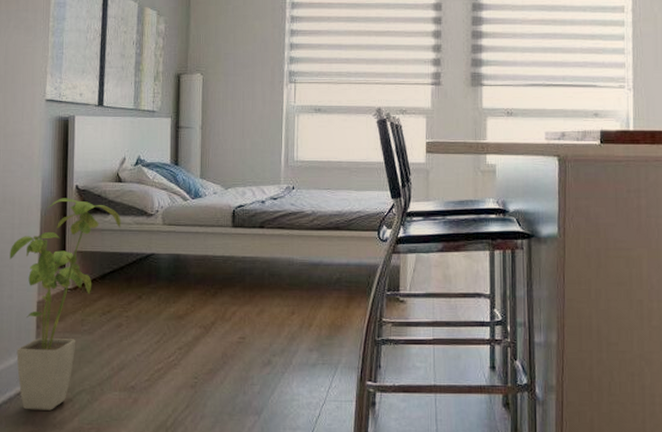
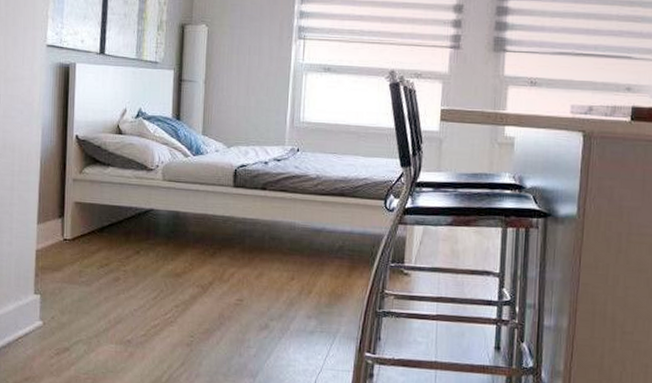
house plant: present [9,198,121,410] -> none [9,147,121,358]

